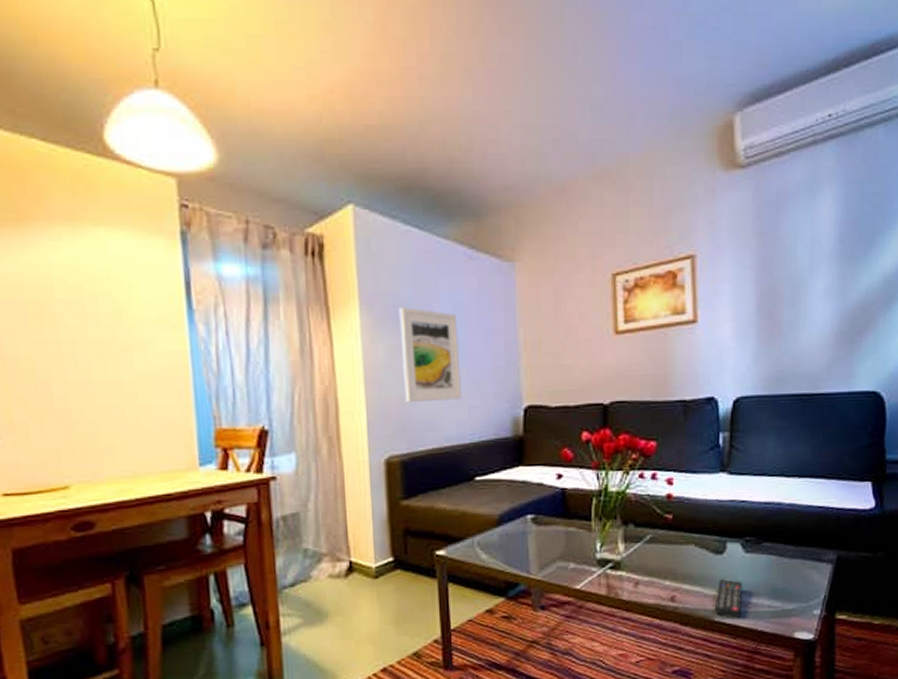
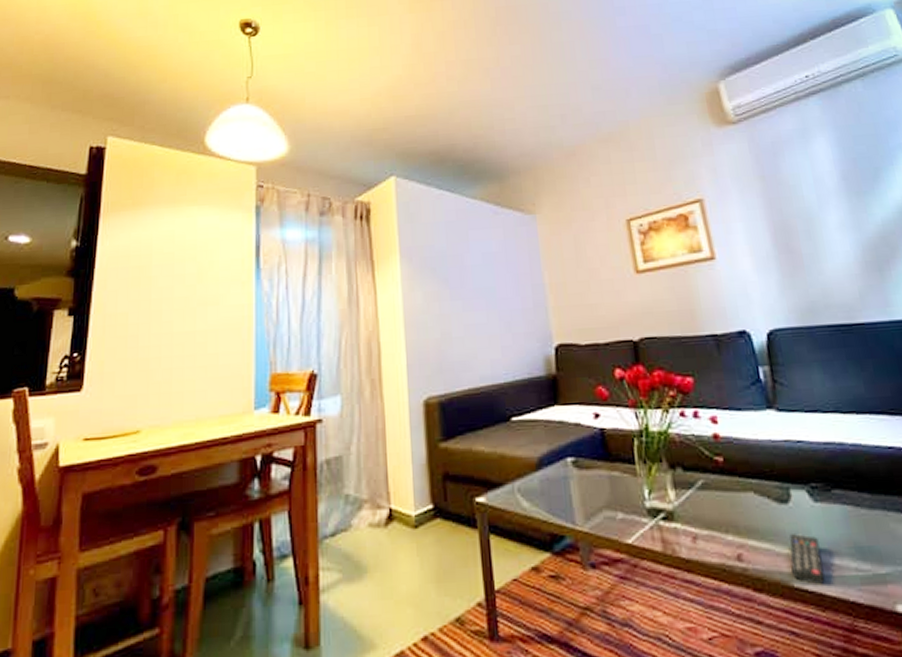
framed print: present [399,307,462,403] -> none [434,258,494,345]

